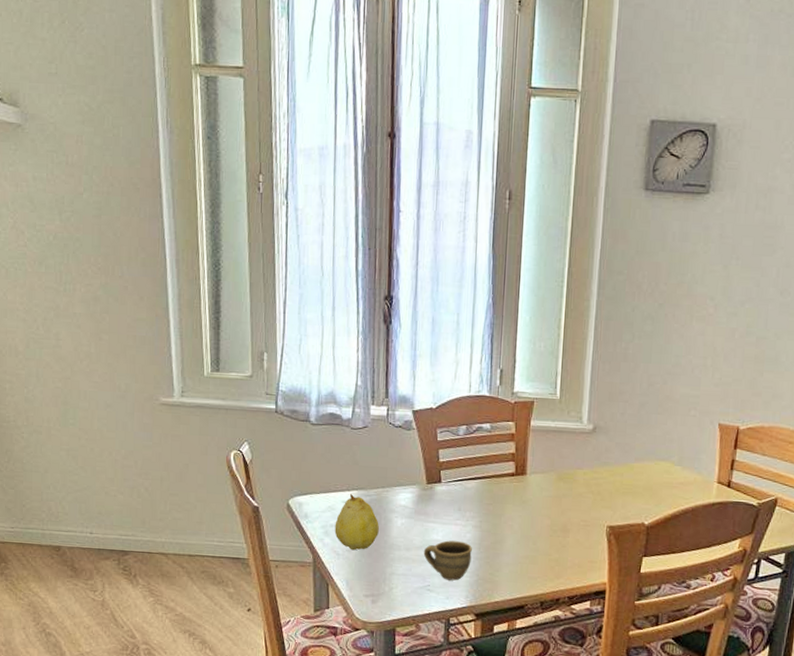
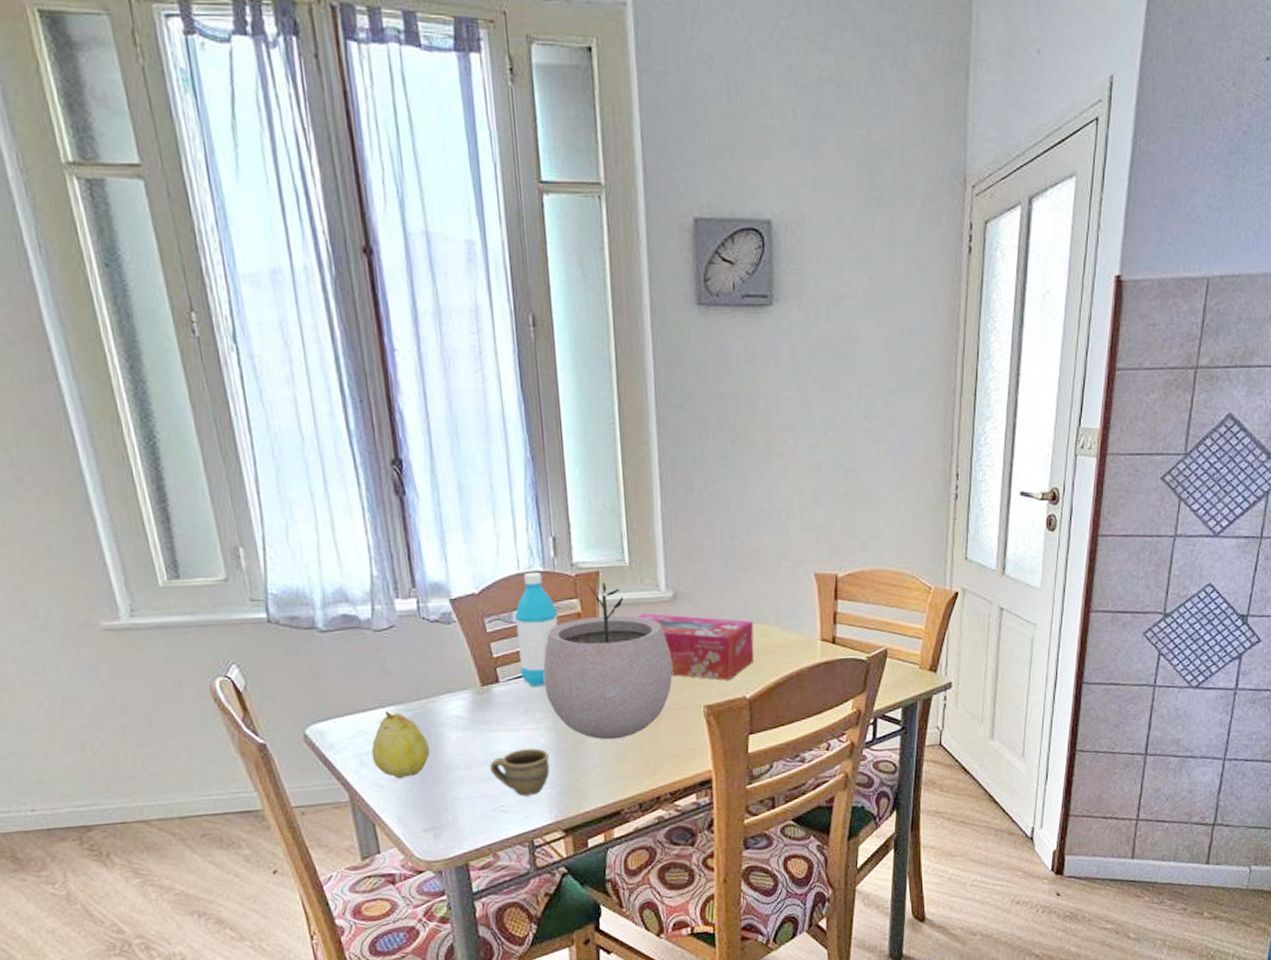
water bottle: none [459,395,496,491] -> present [514,571,558,688]
plant pot: none [476,410,584,544] -> present [542,581,673,740]
tissue box: none [559,440,659,507] -> present [636,613,754,681]

